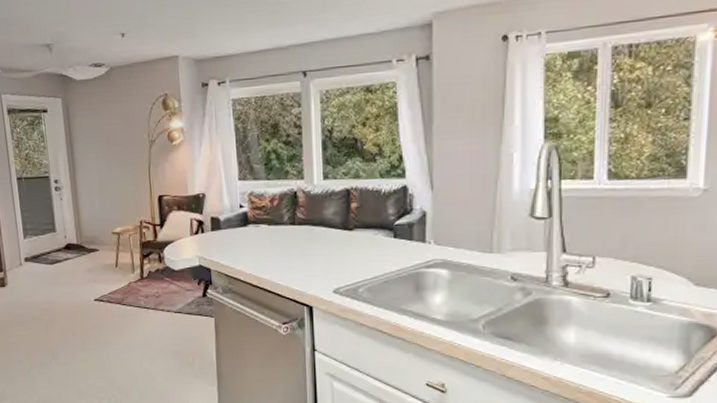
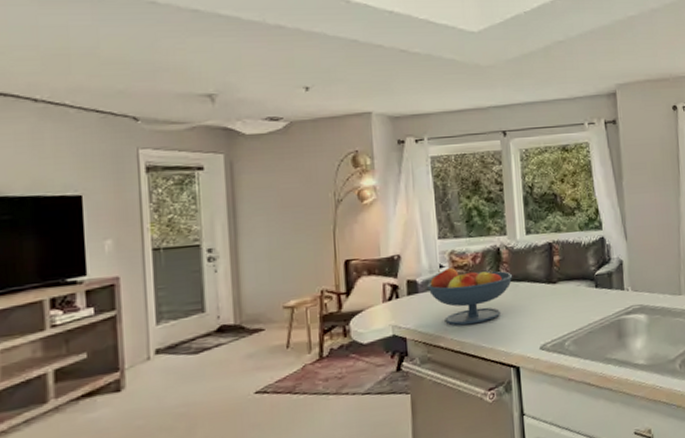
fruit bowl: none [229,208,309,263] -> present [427,268,513,326]

